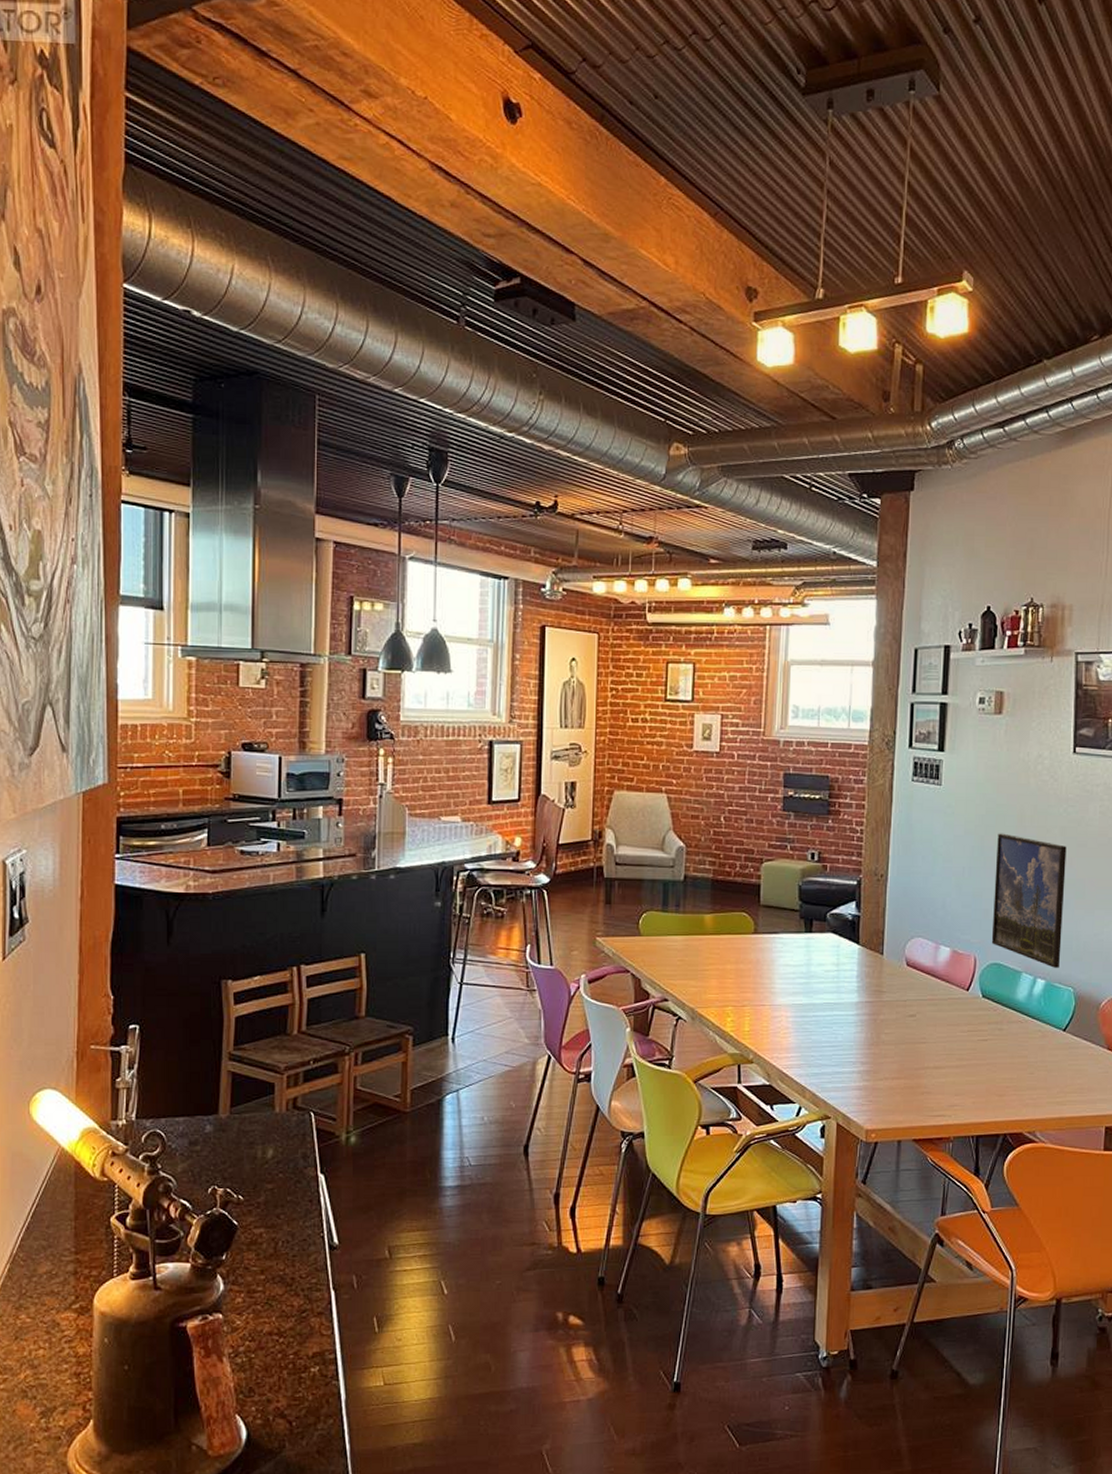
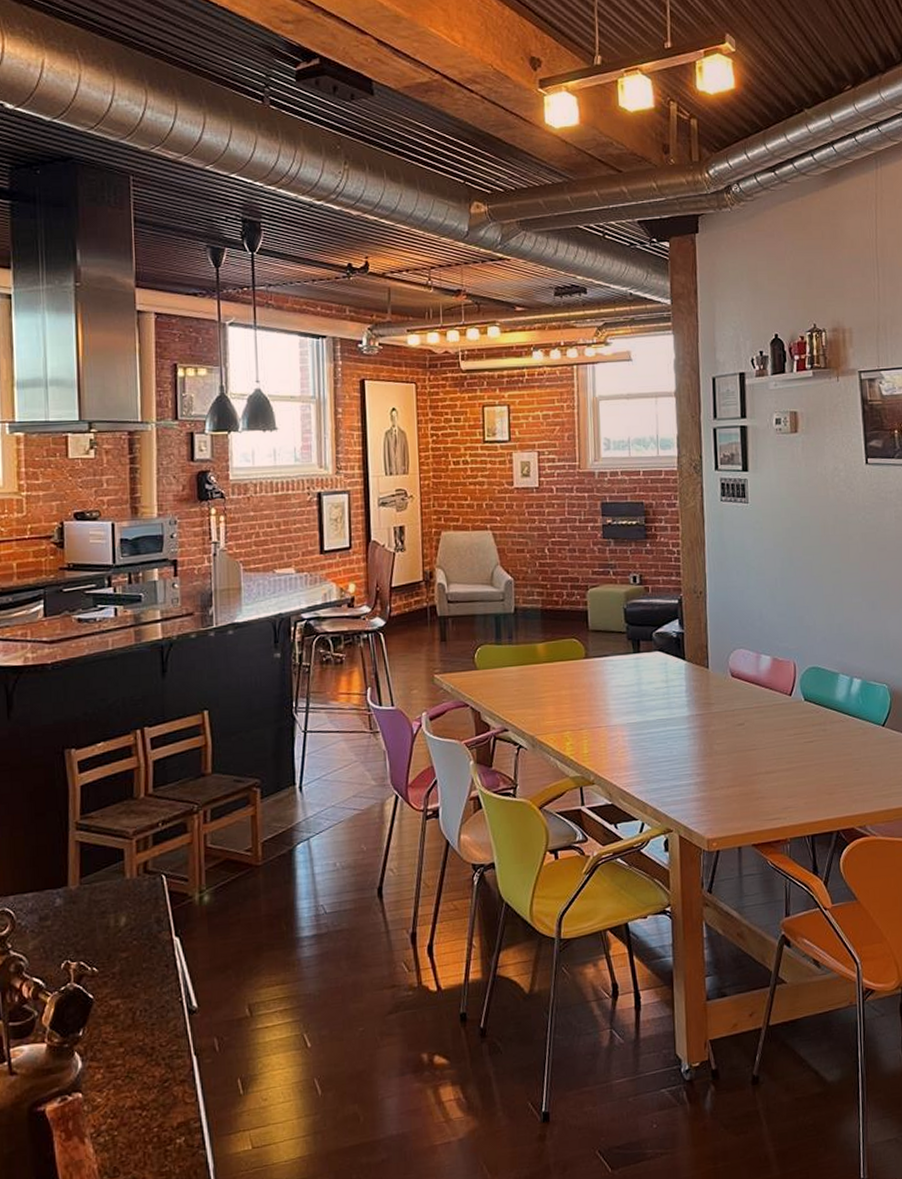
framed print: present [991,833,1067,968] -> none [804,543,873,667]

